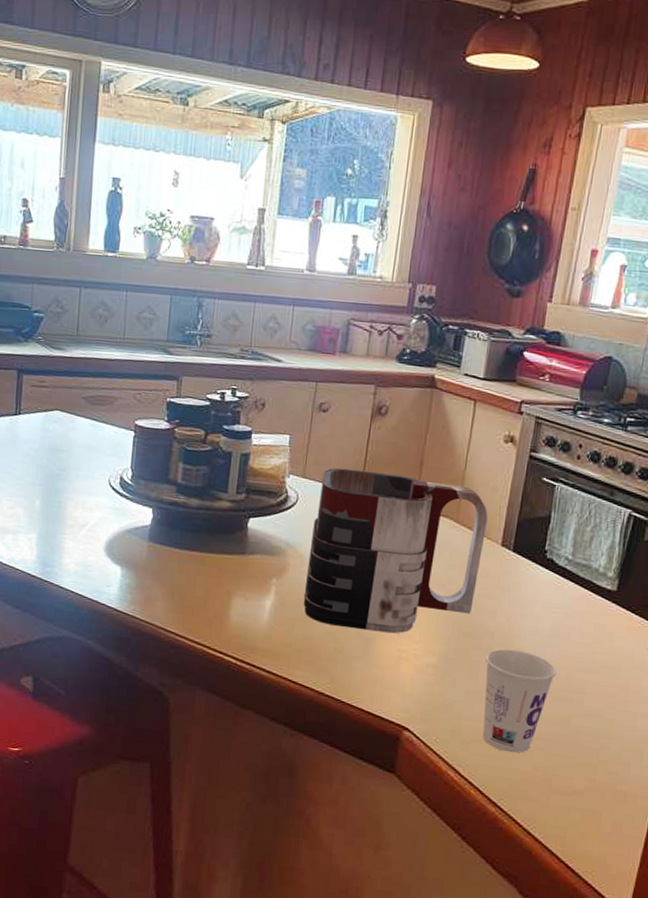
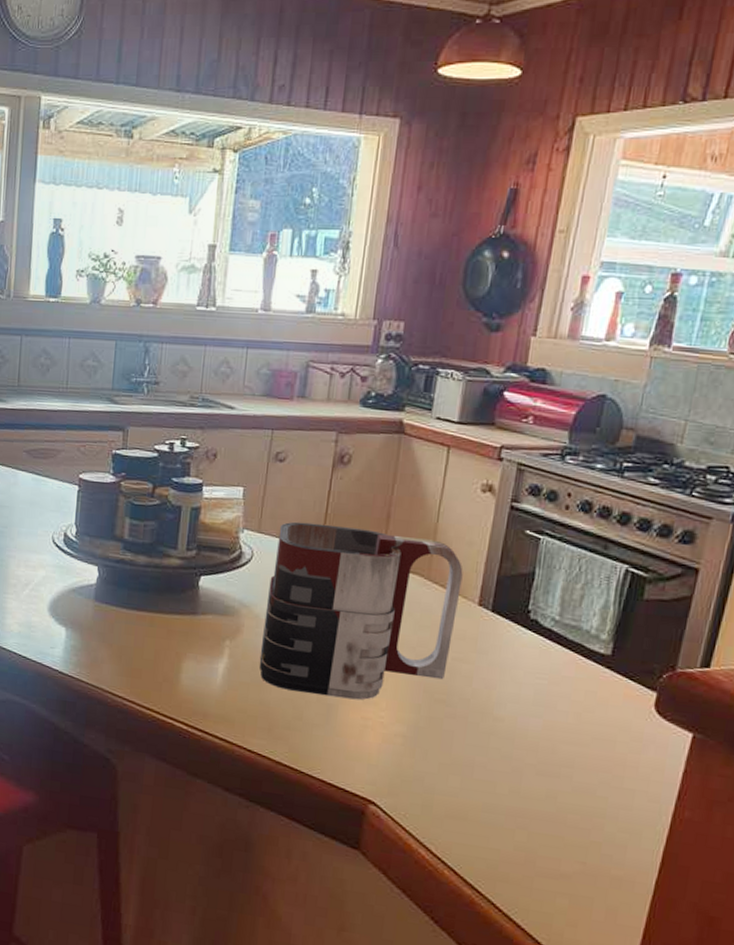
cup: present [482,649,557,753] -> none [457,718,541,832]

